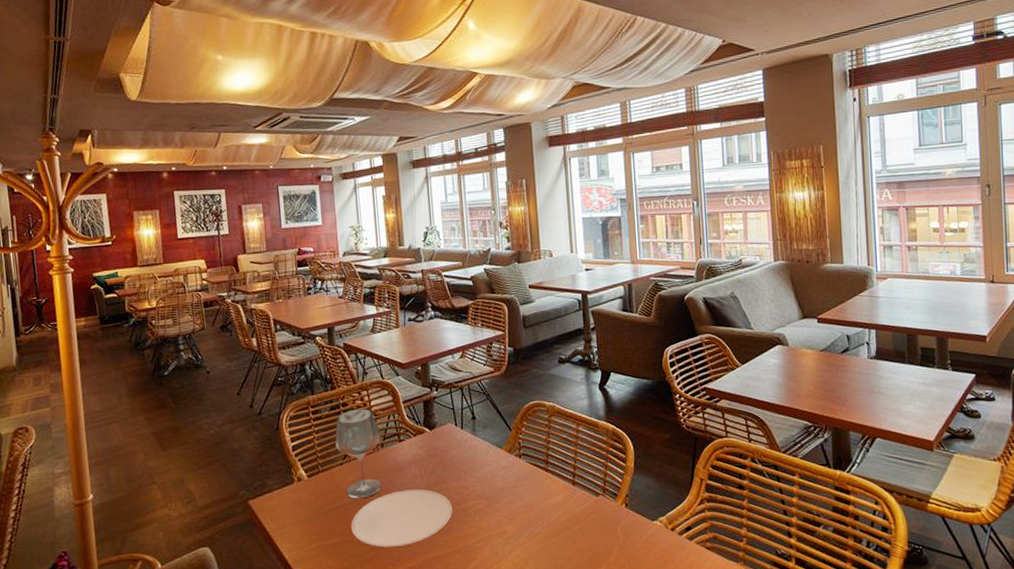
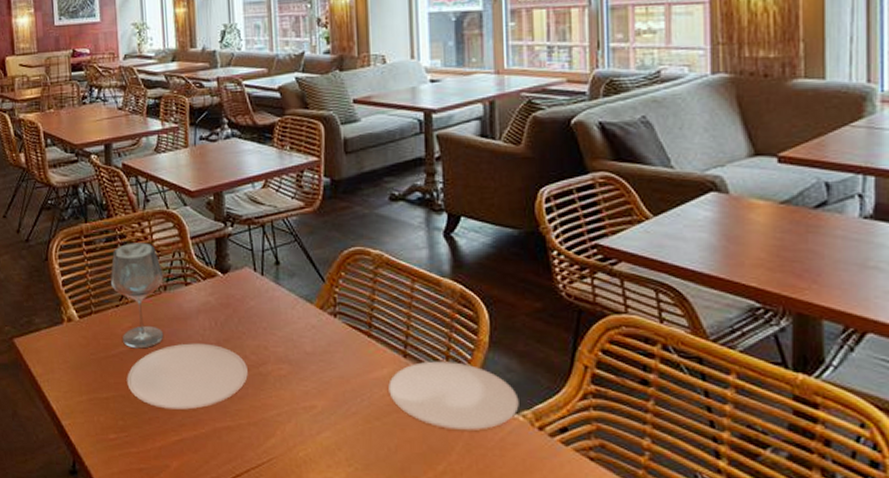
plate: none [562,485,657,539] -> present [388,361,519,432]

